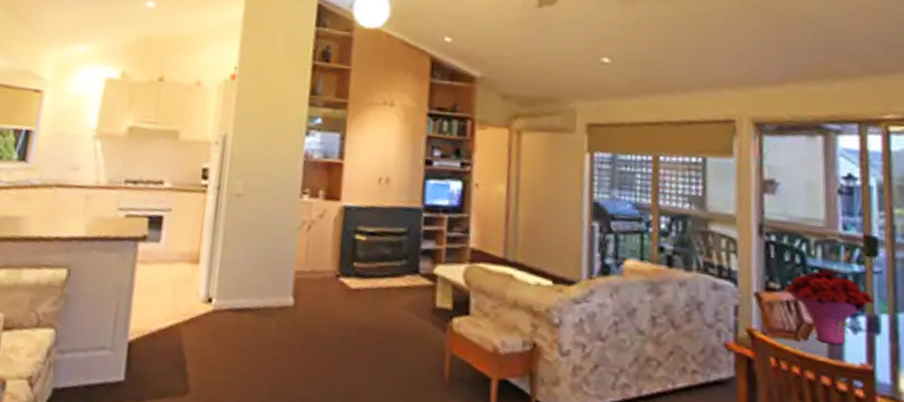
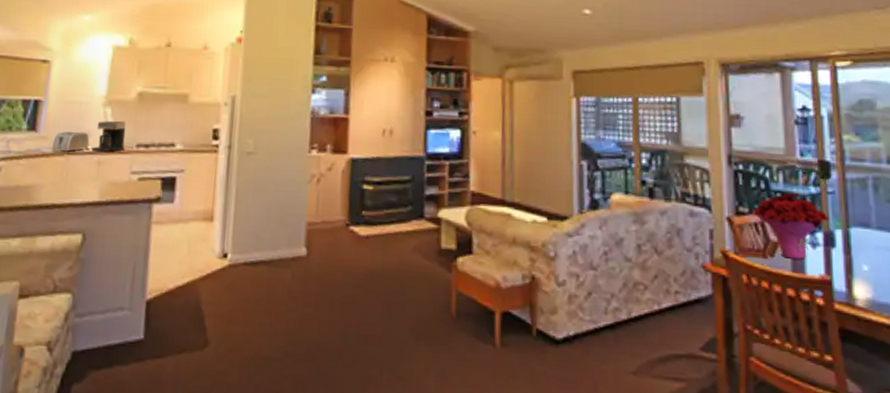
toaster: none [40,163,79,185] -> present [51,131,90,153]
coffee maker: none [80,154,116,188] -> present [91,120,127,153]

